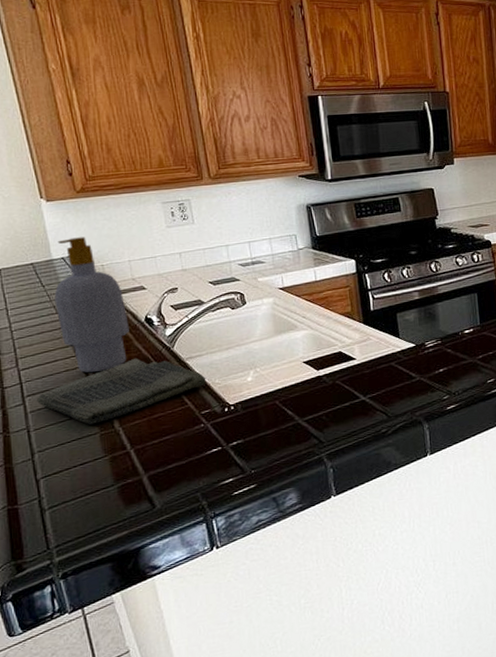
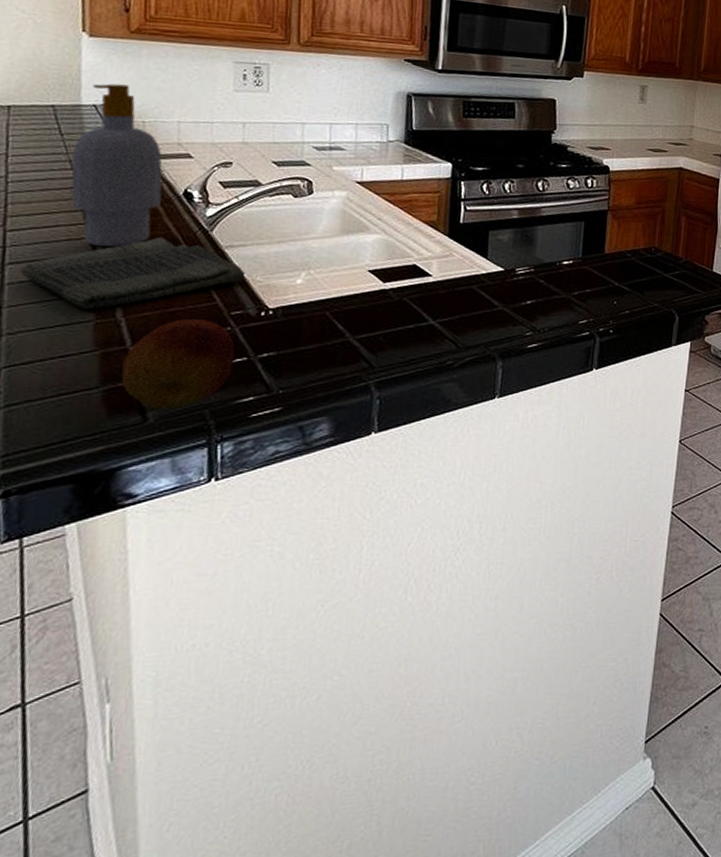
fruit: none [128,420,212,498] -> present [121,319,235,410]

